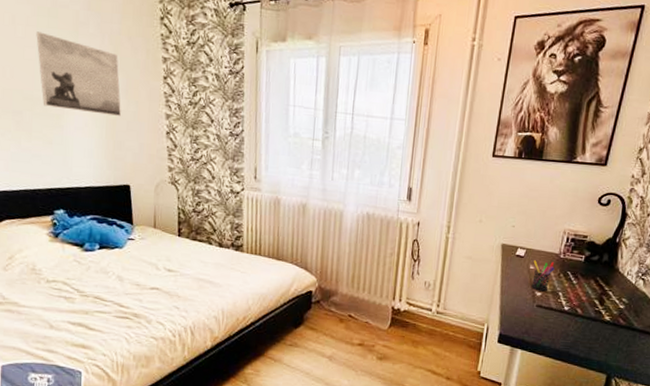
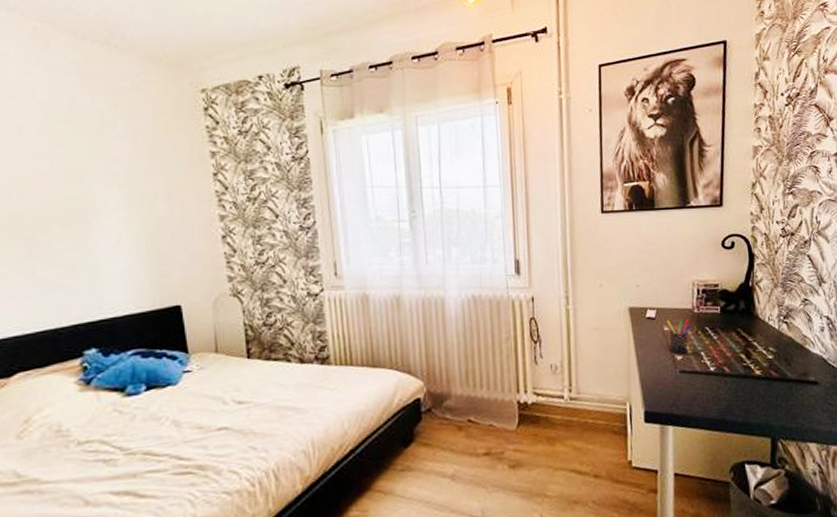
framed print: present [36,31,121,116] -> none [50,140,163,226]

